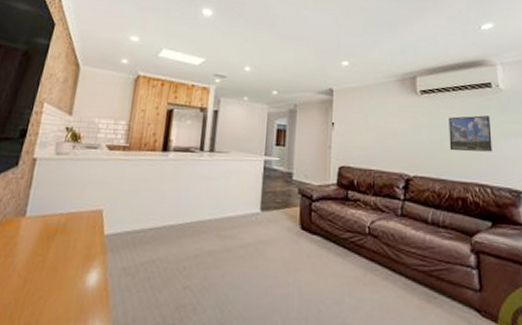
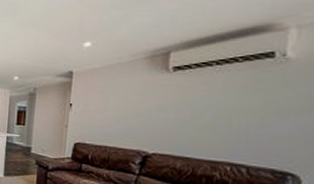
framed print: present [449,115,492,152] -> none [200,91,263,131]

